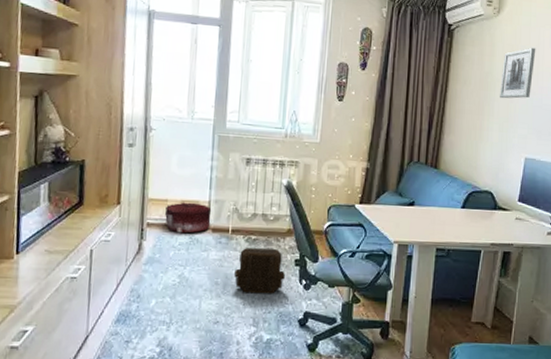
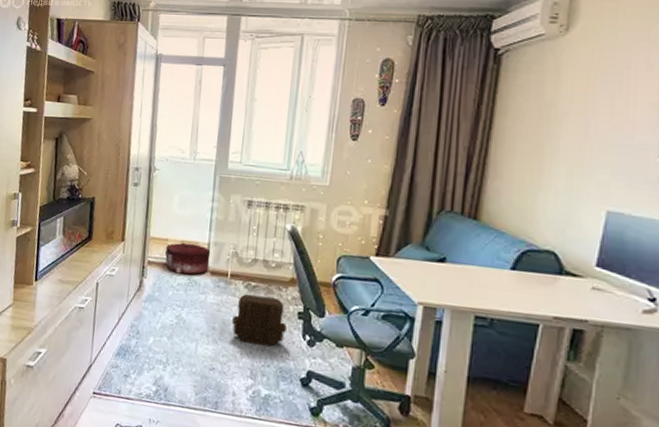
wall art: present [500,47,536,99] -> none [568,71,625,137]

